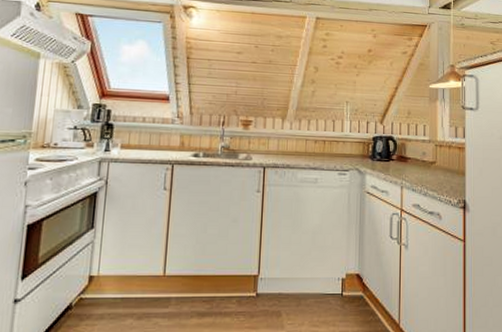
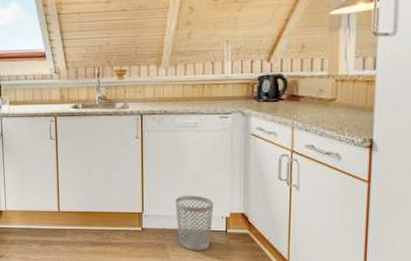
wastebasket: none [293,254,331,317] -> present [175,195,214,250]

